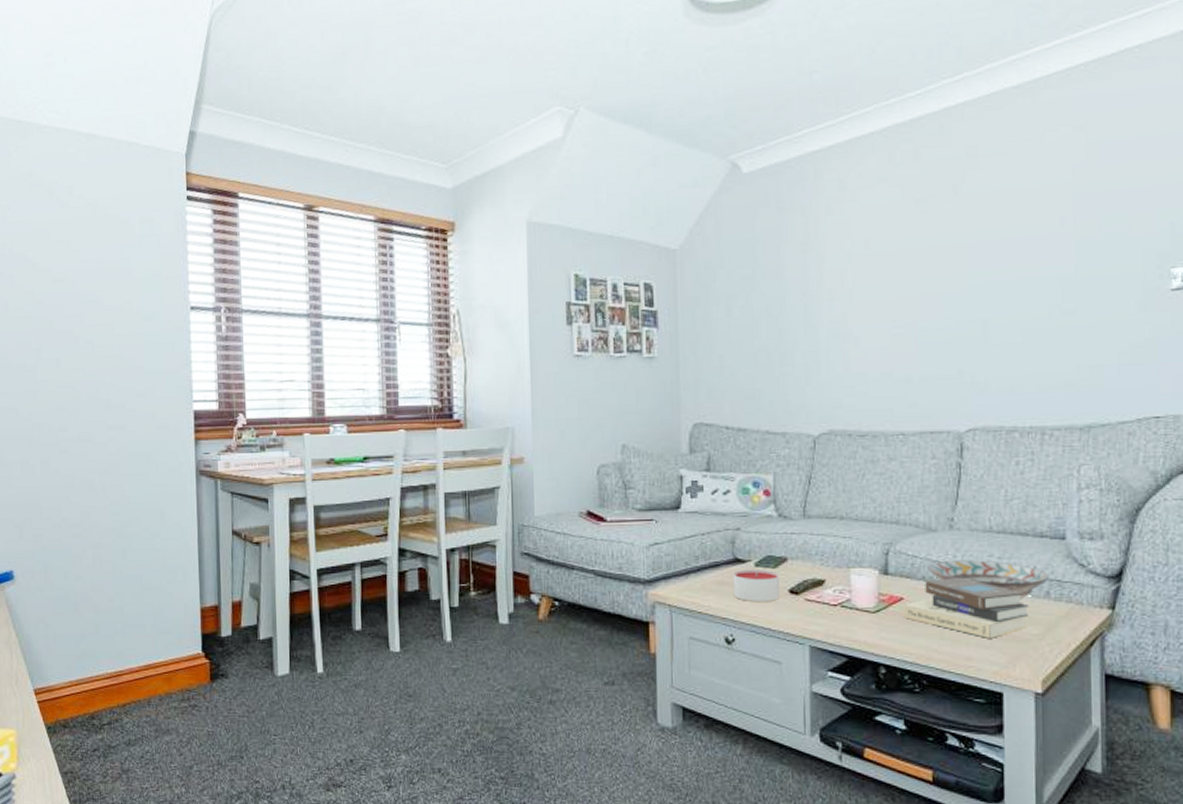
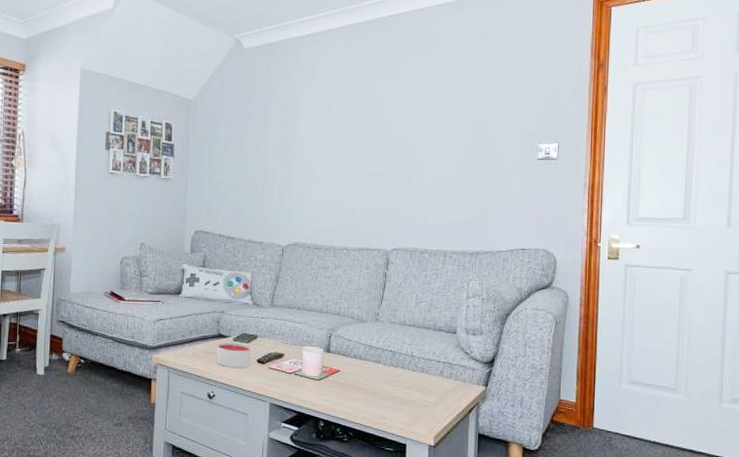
books: present [903,577,1028,638] -> none [339,357,428,404]
decorative bowl: present [928,560,1049,600] -> none [358,344,443,376]

